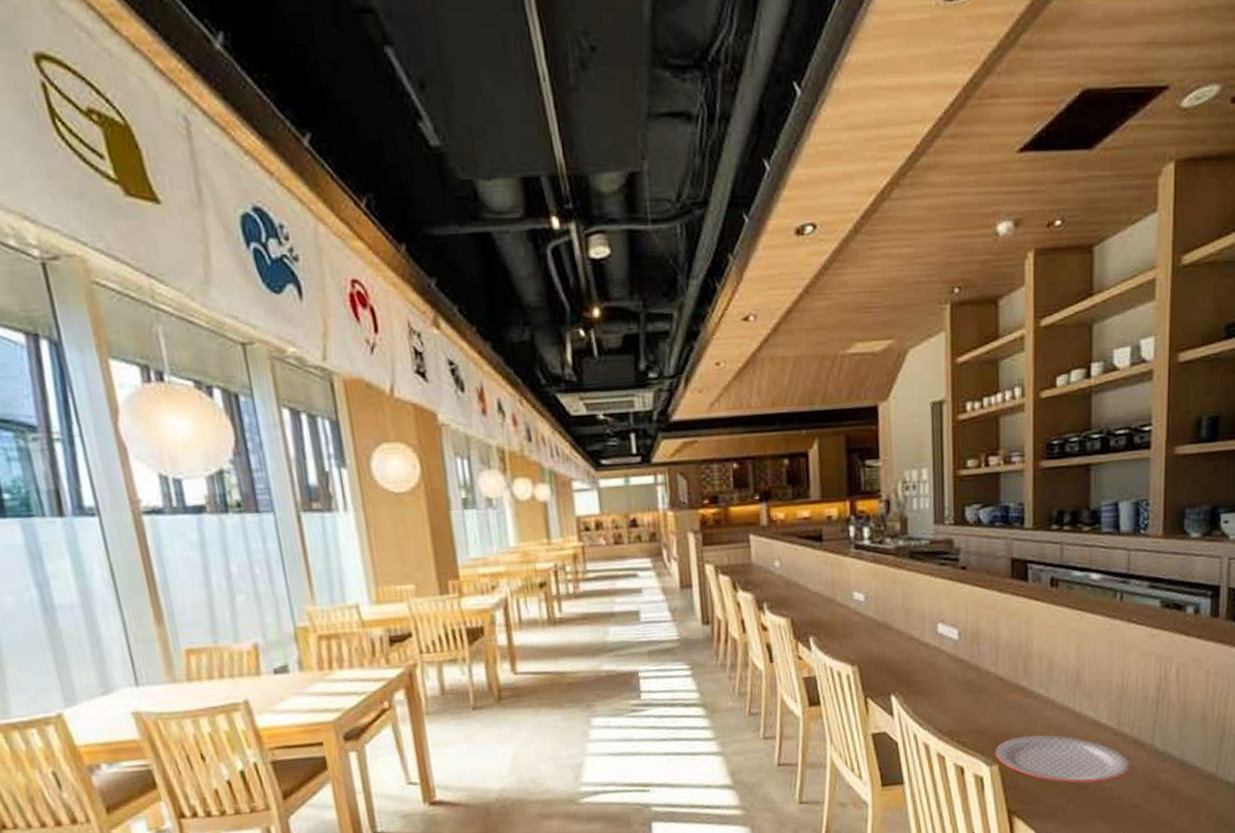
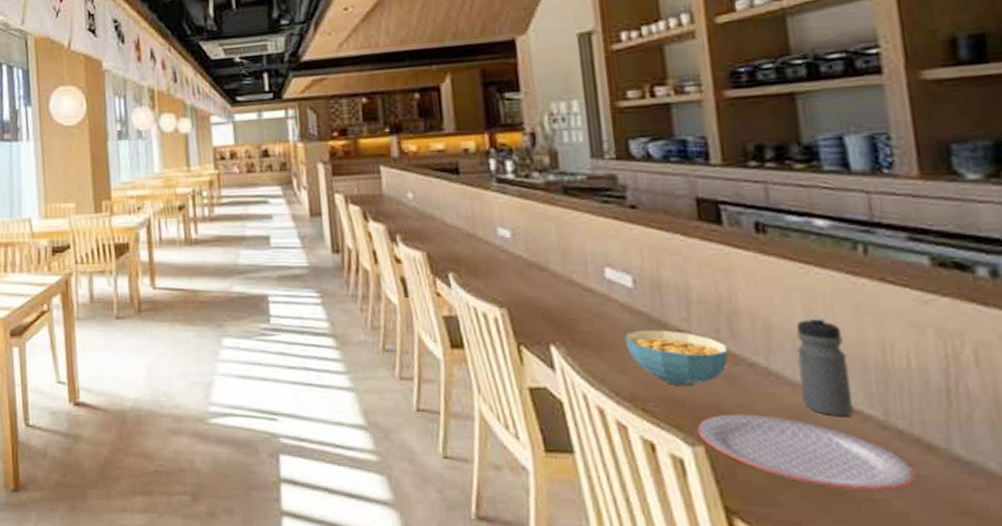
cereal bowl: none [949,673,1021,719] -> present [625,330,729,387]
water bottle: none [1068,652,1100,730] -> present [796,316,853,417]

